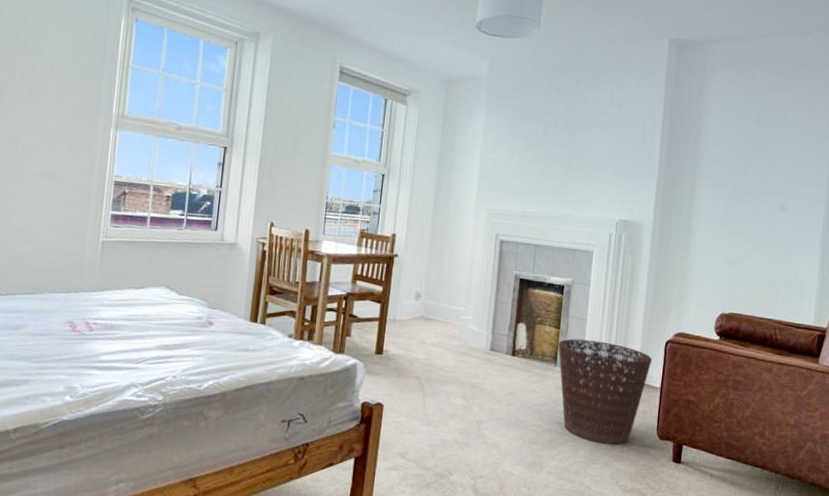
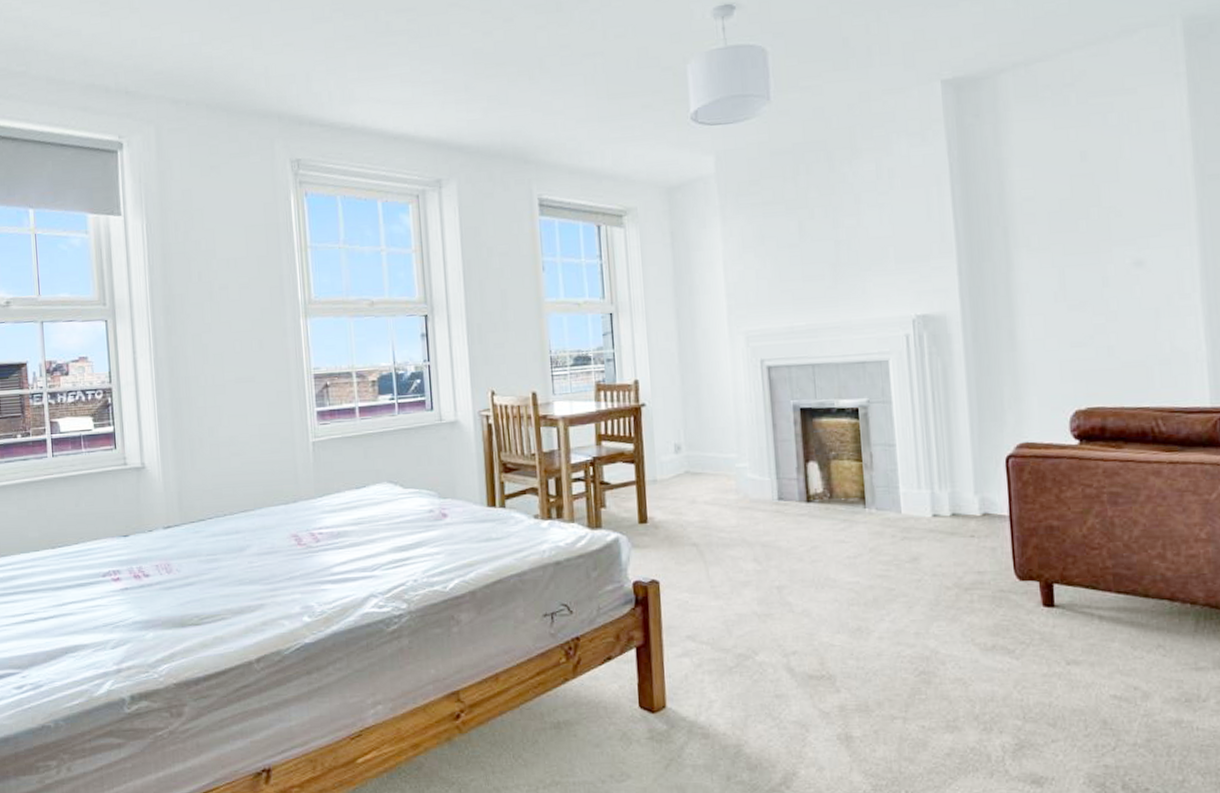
basket: present [558,338,653,446] -> none [863,469,992,596]

